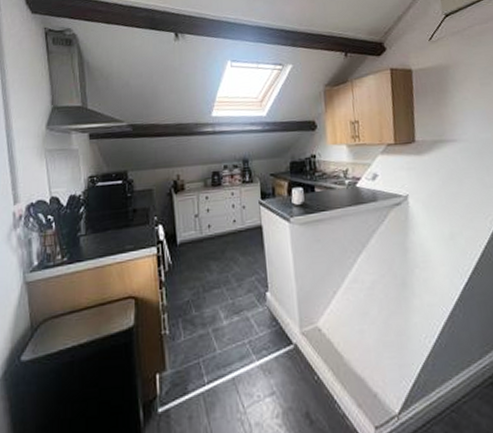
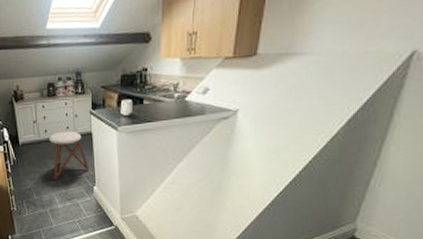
stool: none [213,224,261,288] -> present [49,131,90,180]

